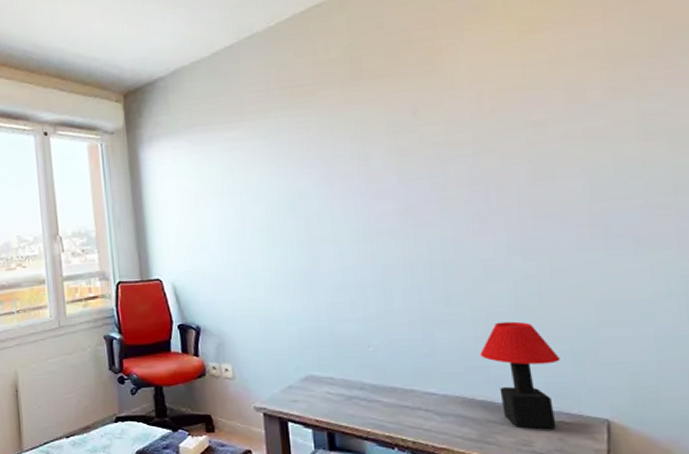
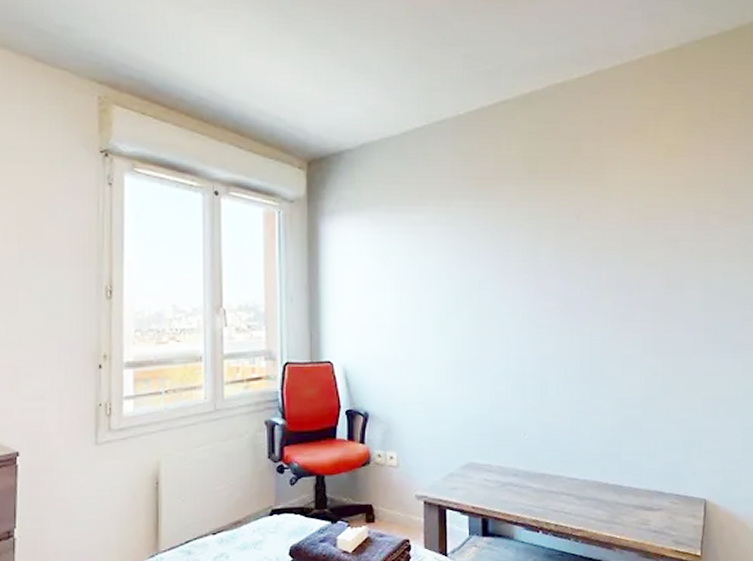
table lamp: present [480,321,560,430] -> none [615,413,675,510]

